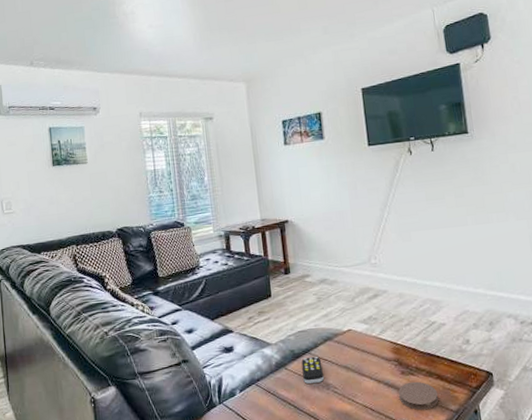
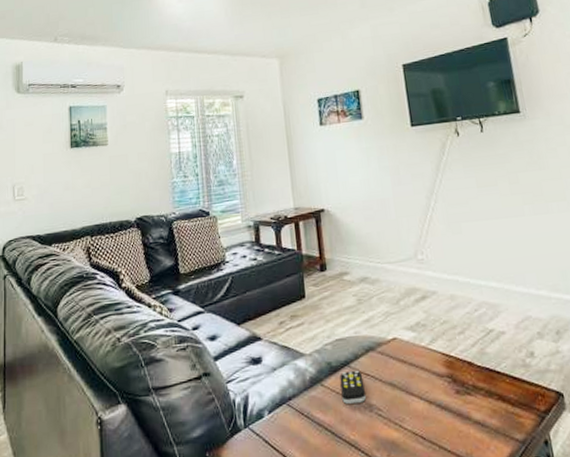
coaster: present [398,381,439,411] -> none [453,403,502,440]

